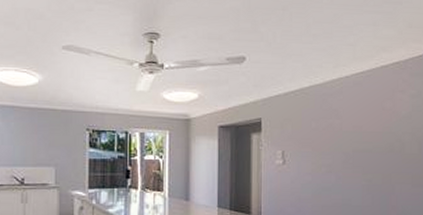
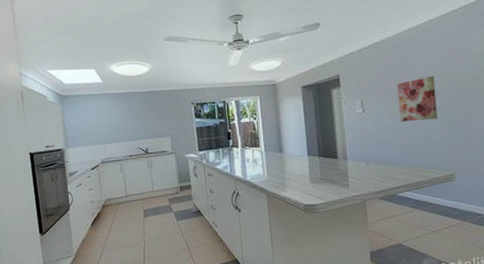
wall art: none [322,132,361,181] -> present [397,75,438,122]

